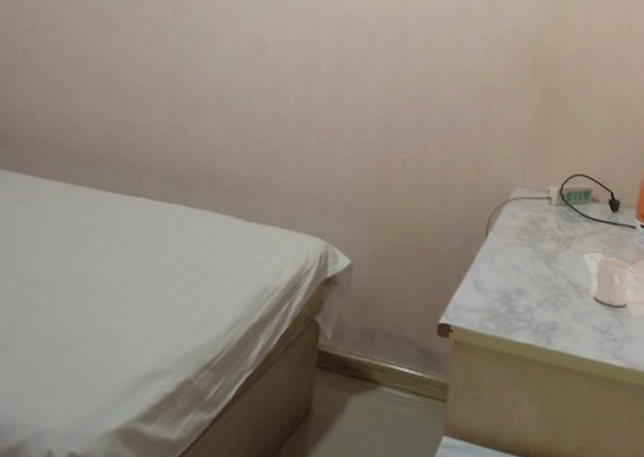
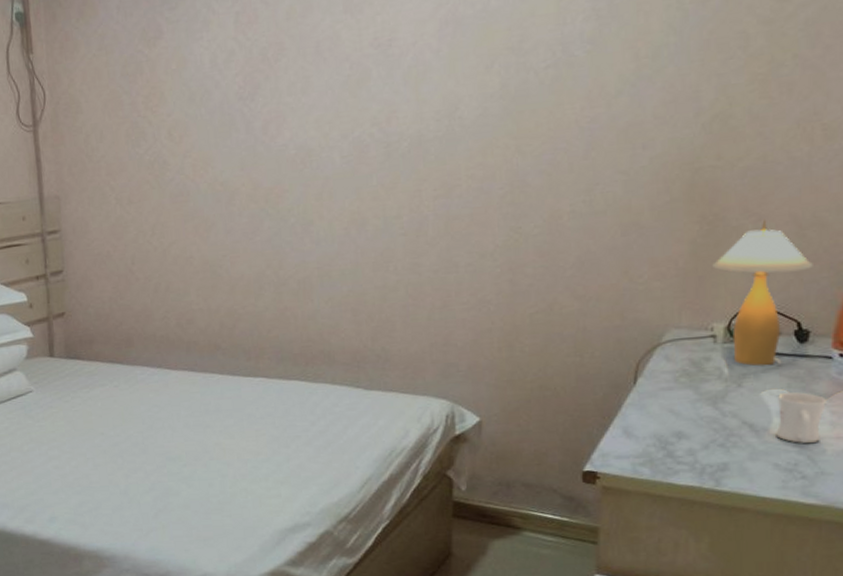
table lamp: none [550,97,623,231] -> present [712,219,813,367]

